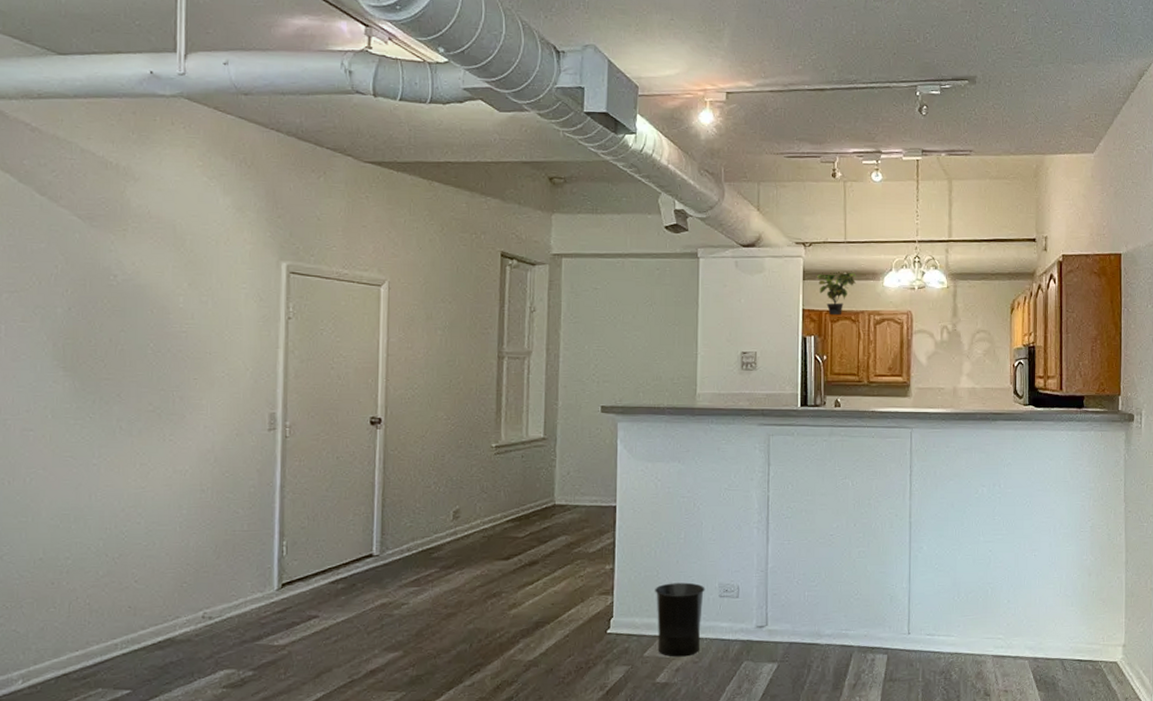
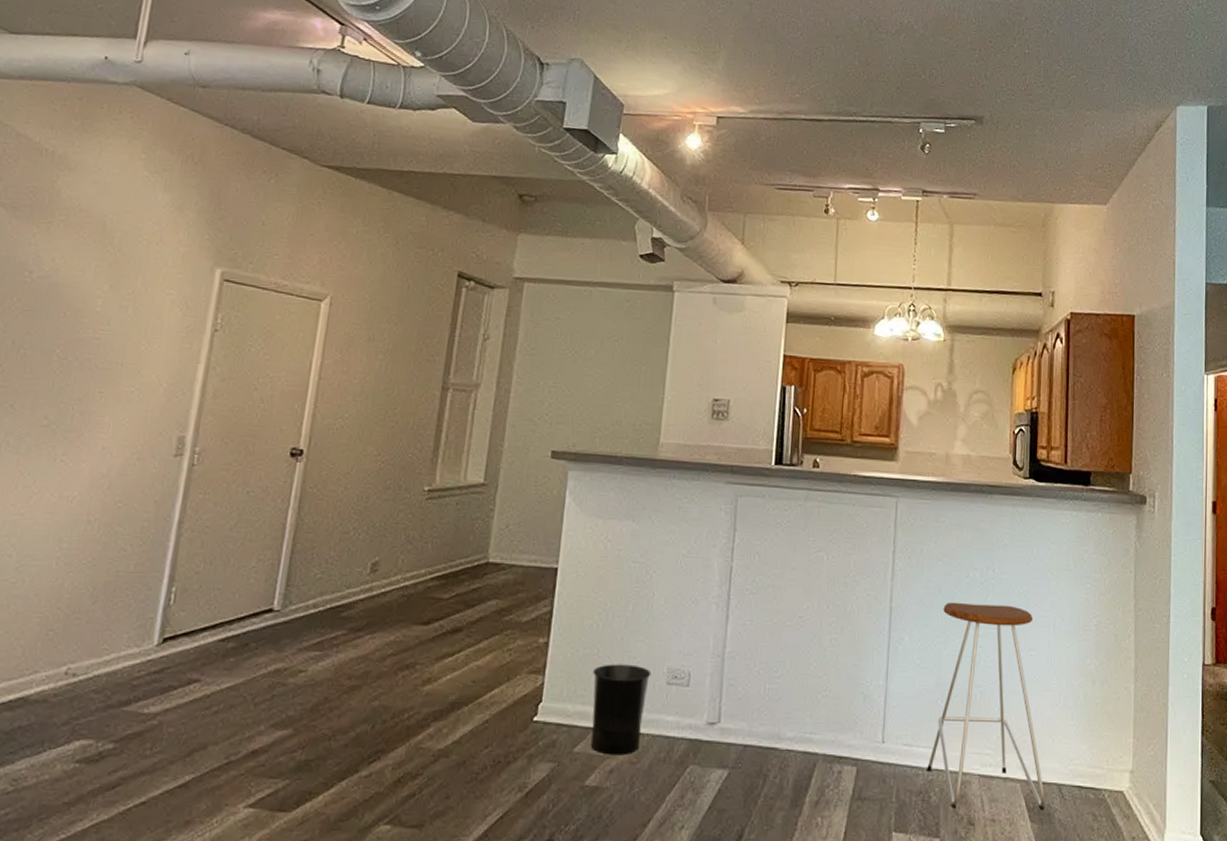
potted plant: present [817,271,857,316] -> none [802,316,846,365]
bar stool: none [947,514,1051,684] -> present [927,602,1046,810]

